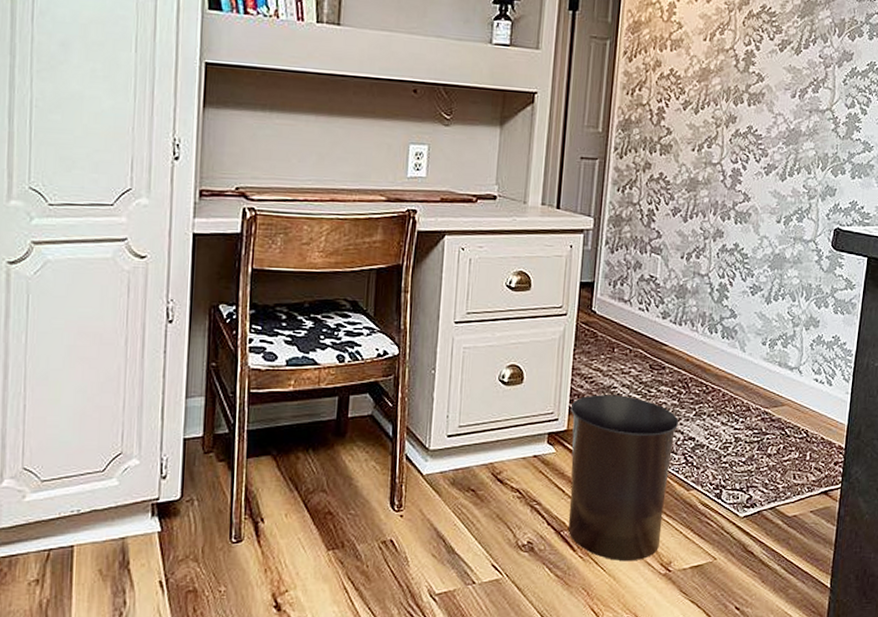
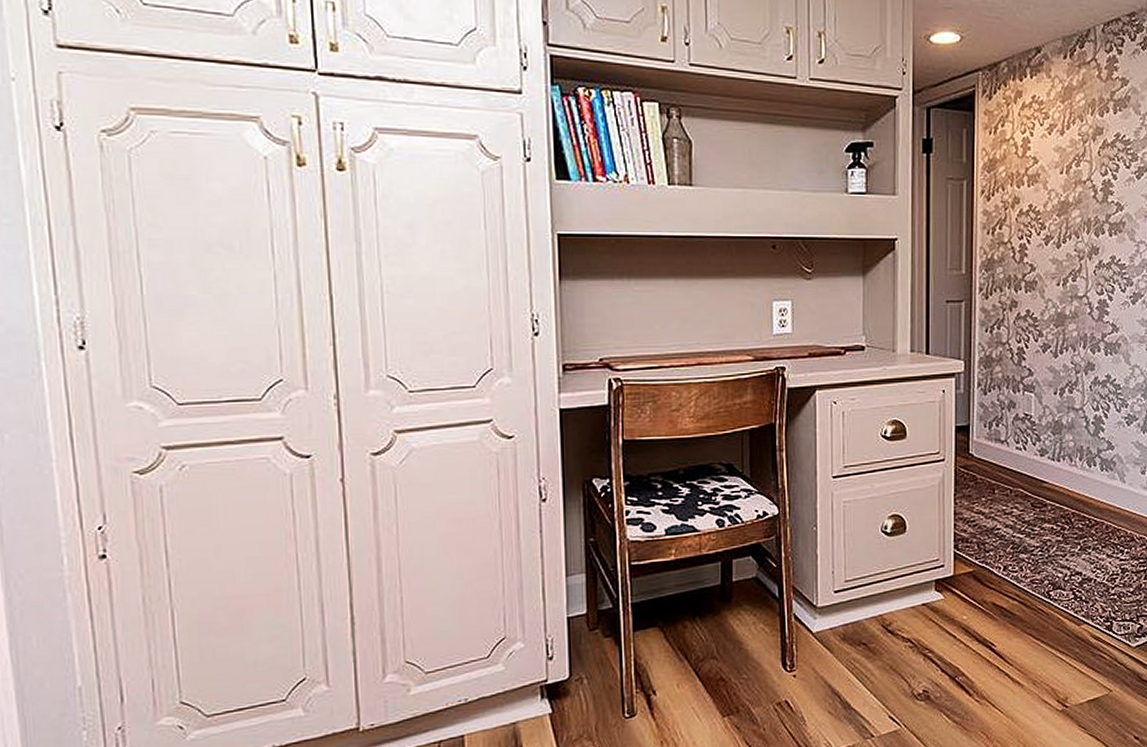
waste bin: present [568,394,679,562] -> none [955,536,1064,701]

